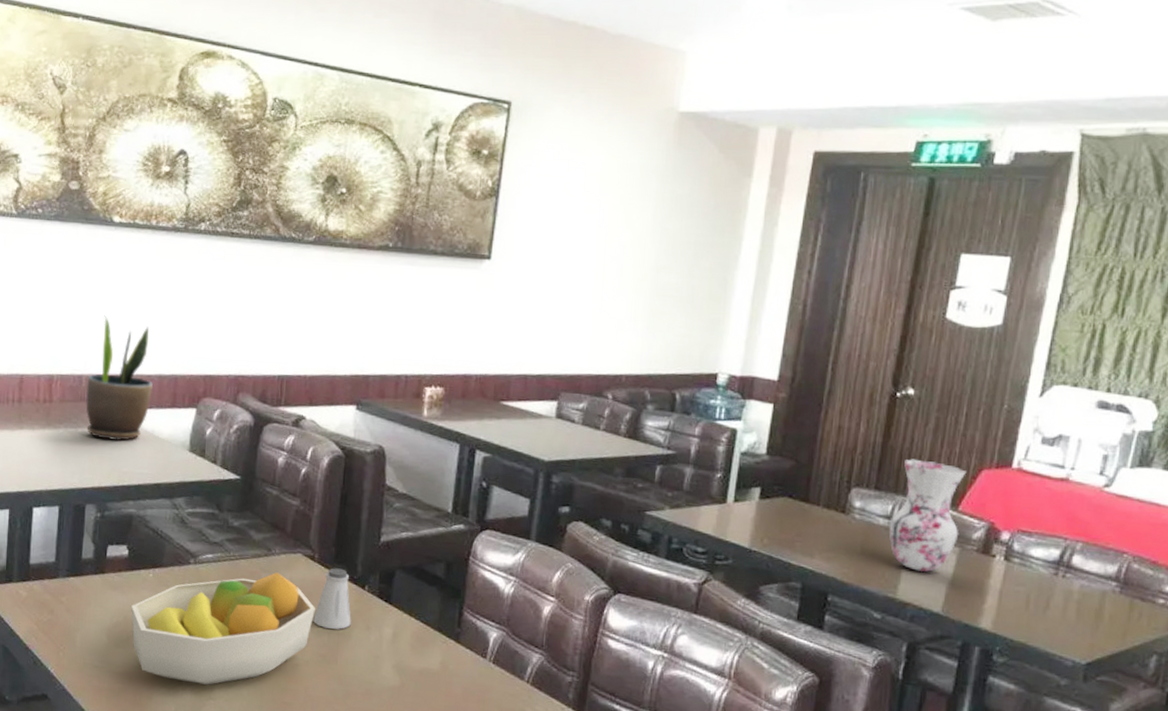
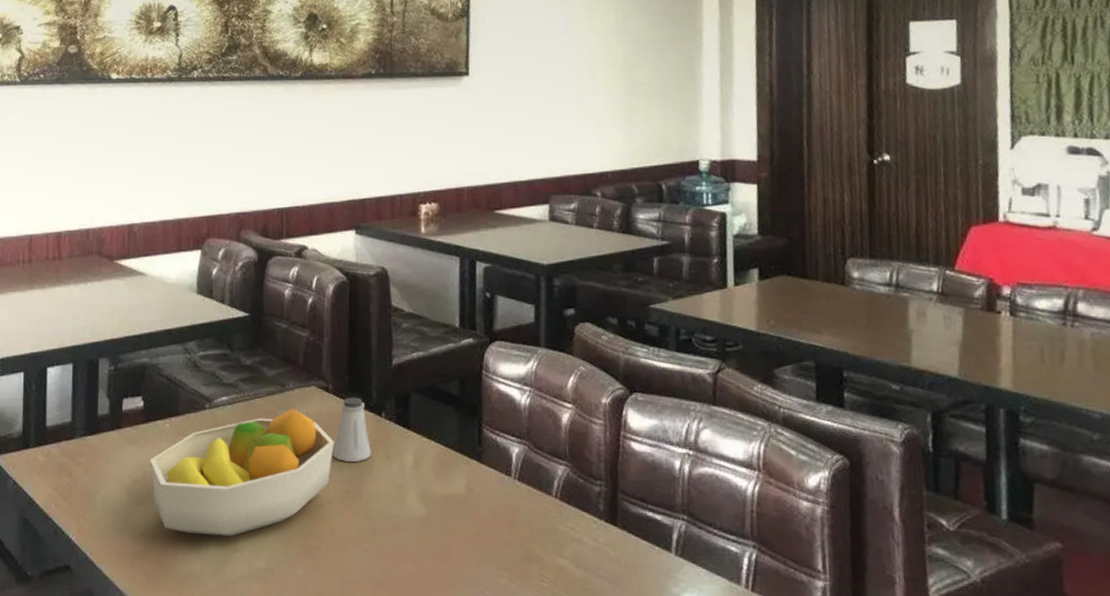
potted plant: present [86,315,154,441] -> none [94,169,159,291]
vase: present [889,459,967,573] -> none [890,223,961,337]

